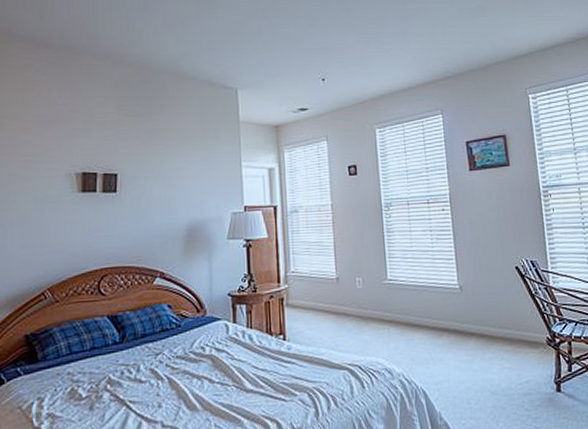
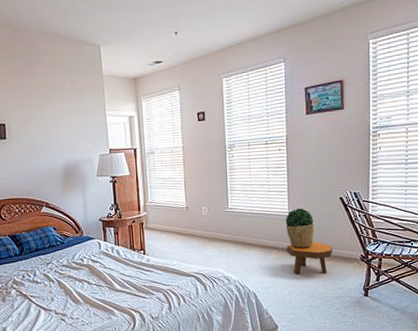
potted plant: none [455,280,490,329] -> present [285,208,314,248]
footstool: none [458,321,514,365] -> present [286,241,332,275]

